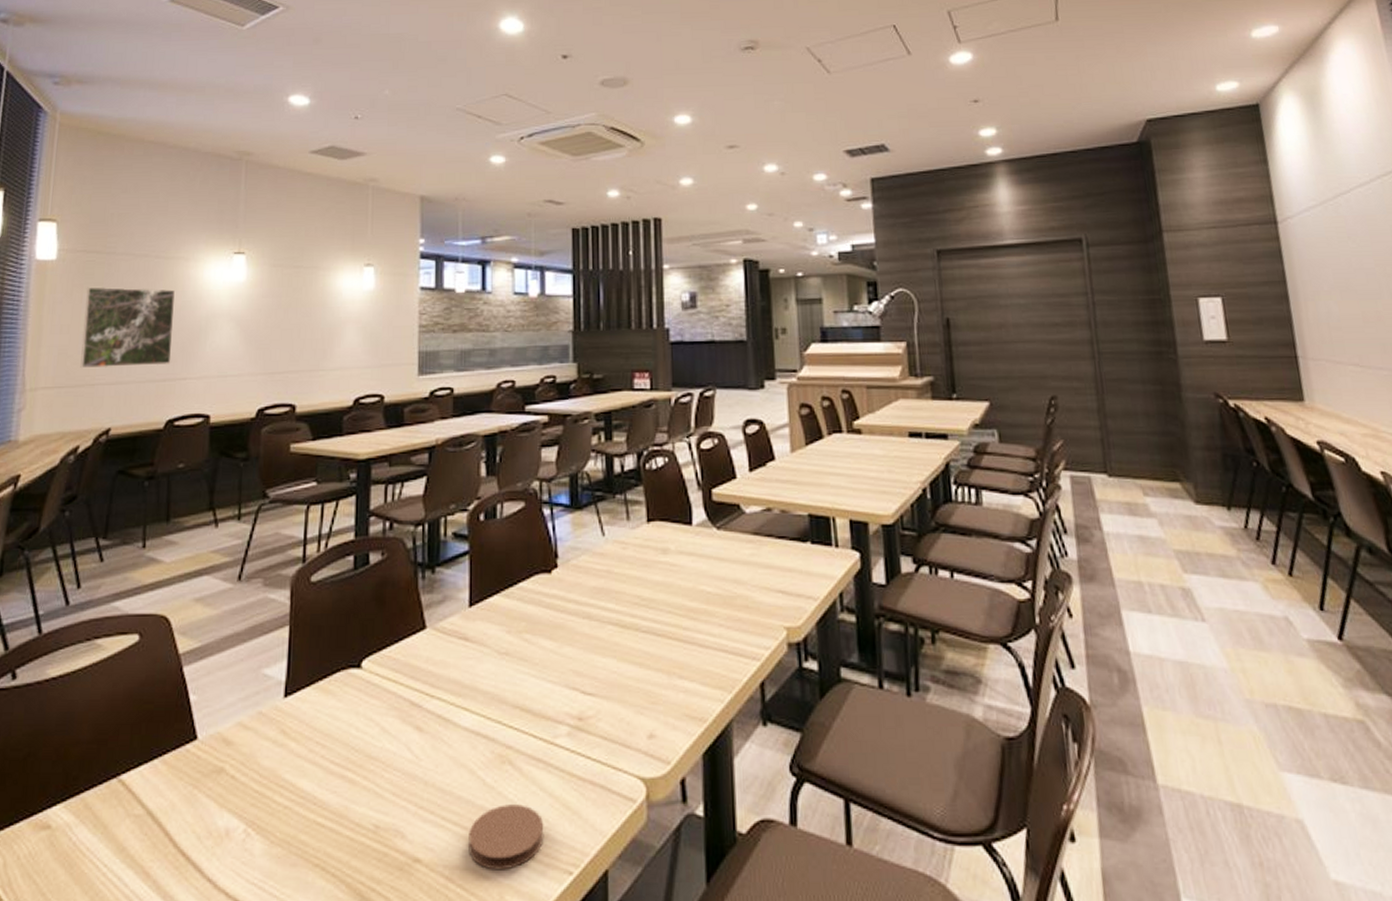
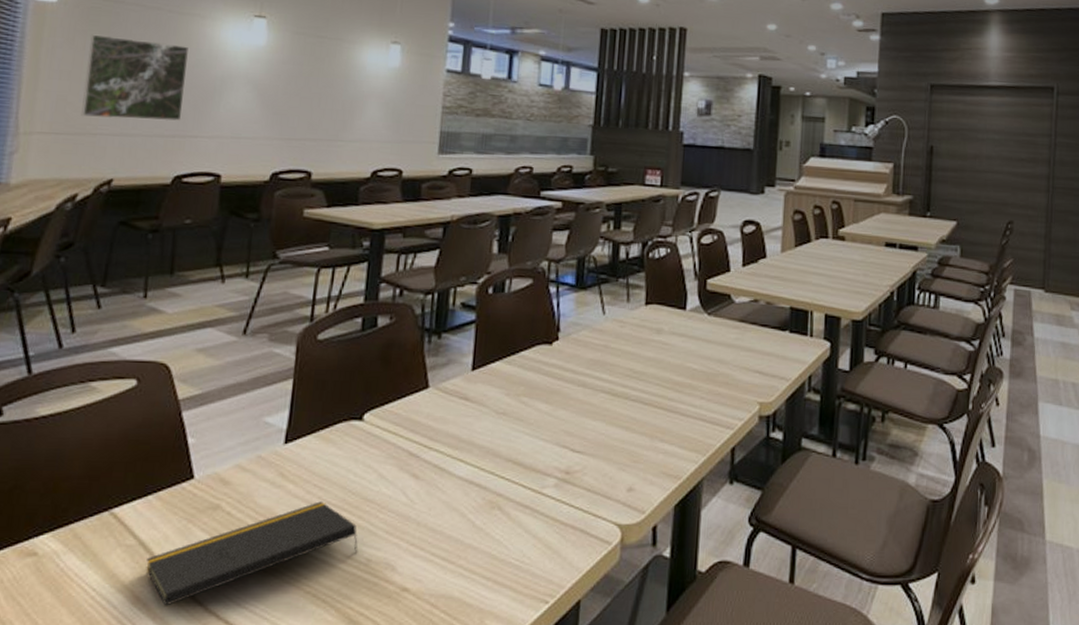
notepad: none [154,761,365,883] -> present [146,501,358,606]
coaster: present [468,804,544,870] -> none [454,544,526,599]

